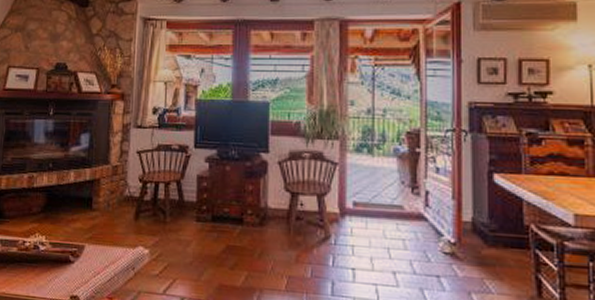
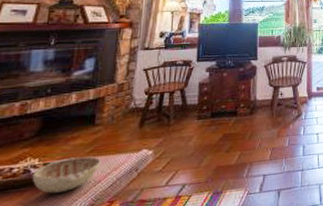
decorative bowl: none [41,241,99,277] -> present [32,156,101,194]

